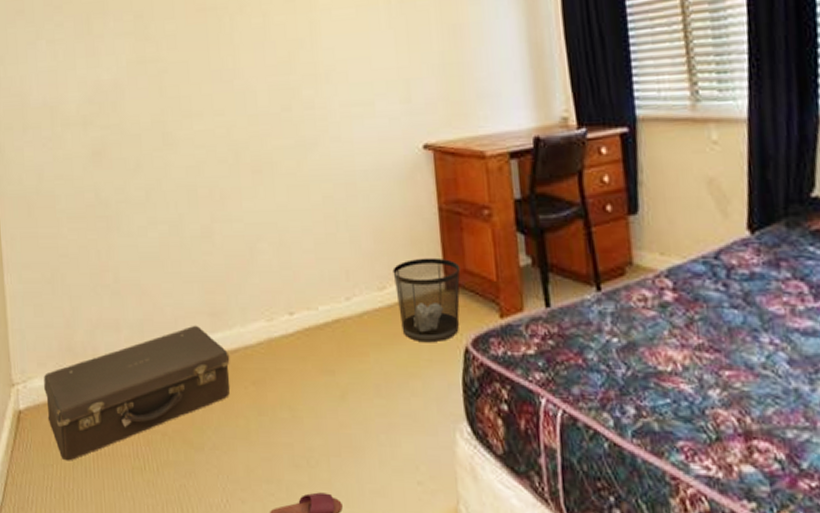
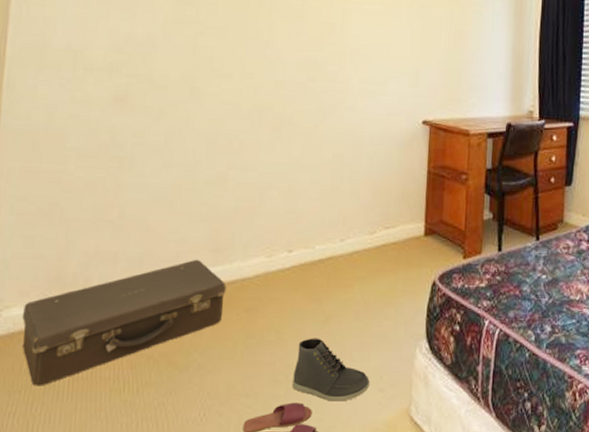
sneaker: none [315,416,406,495] -> present [293,338,370,402]
waste bin: present [392,257,461,343] -> none [383,209,438,277]

